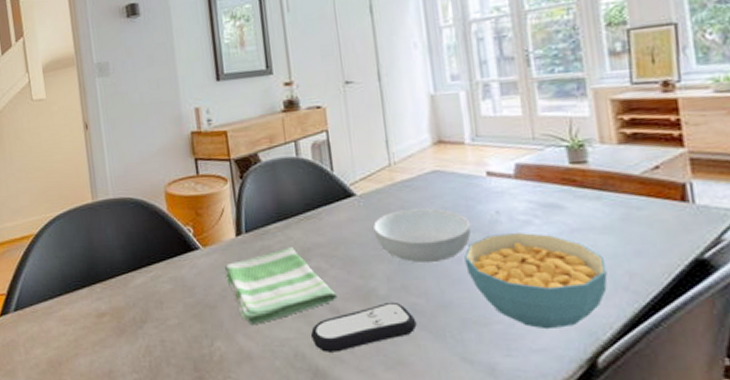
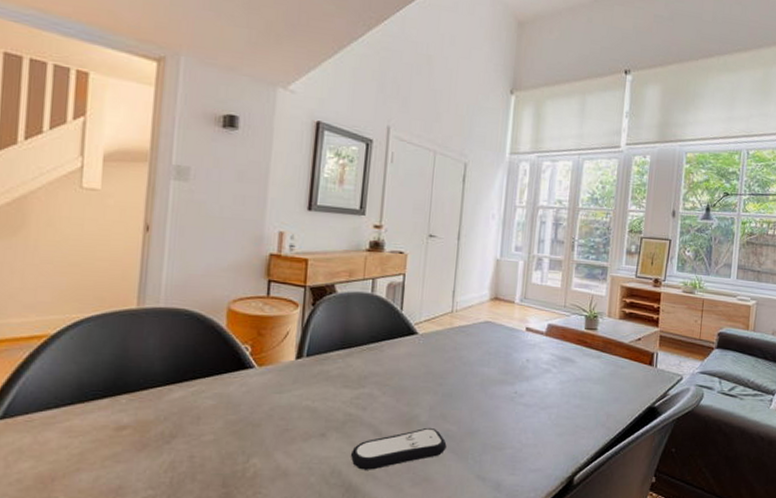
dish towel: present [224,247,338,326] -> none [276,374,383,444]
serving bowl: present [373,208,472,264] -> none [427,351,506,397]
cereal bowl: present [464,233,608,330] -> none [495,378,594,454]

